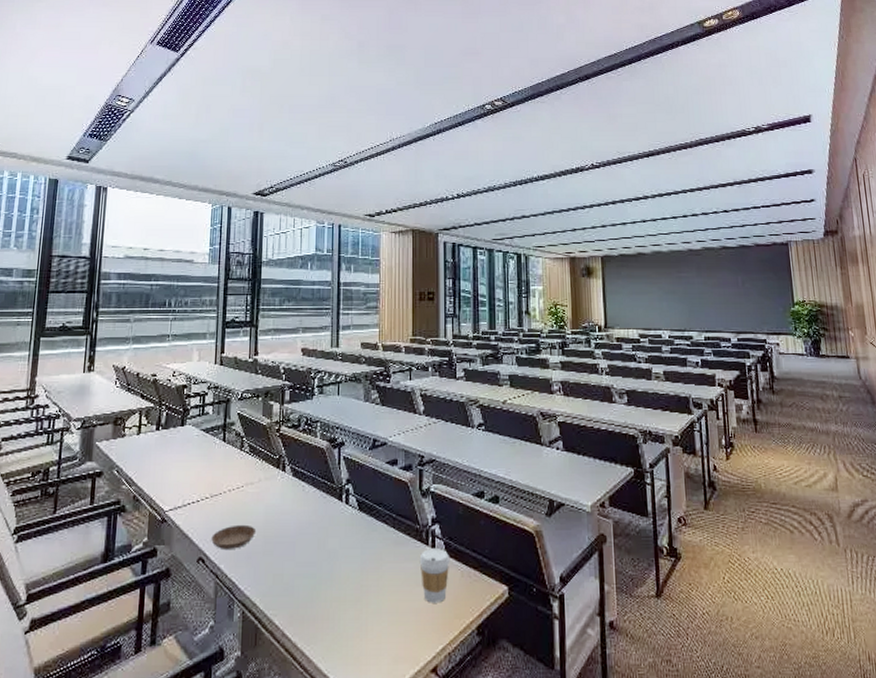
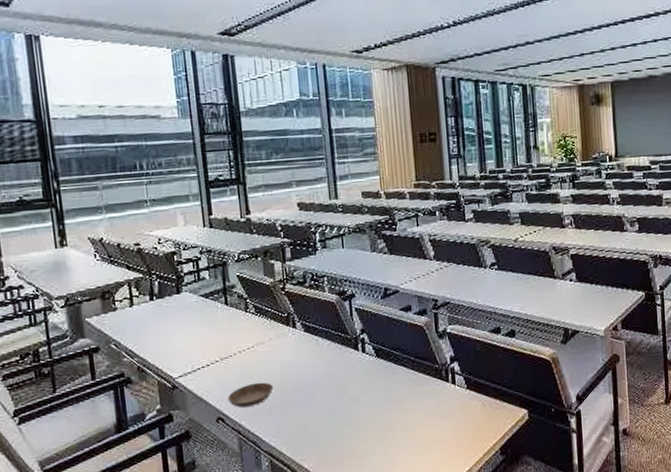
coffee cup: present [419,547,450,603] -> none [440,383,471,432]

